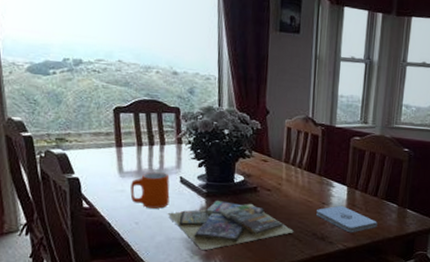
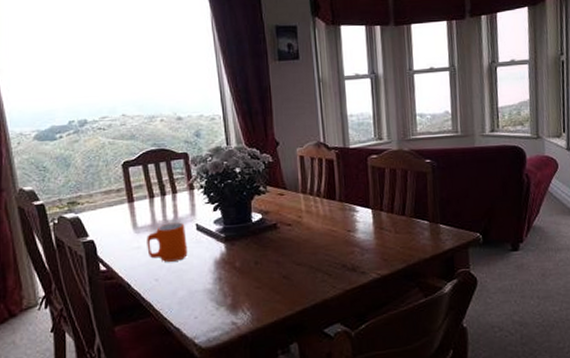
video game cases: present [167,201,294,250] -> none [187,241,322,299]
notepad: present [316,205,377,233] -> none [343,230,410,259]

